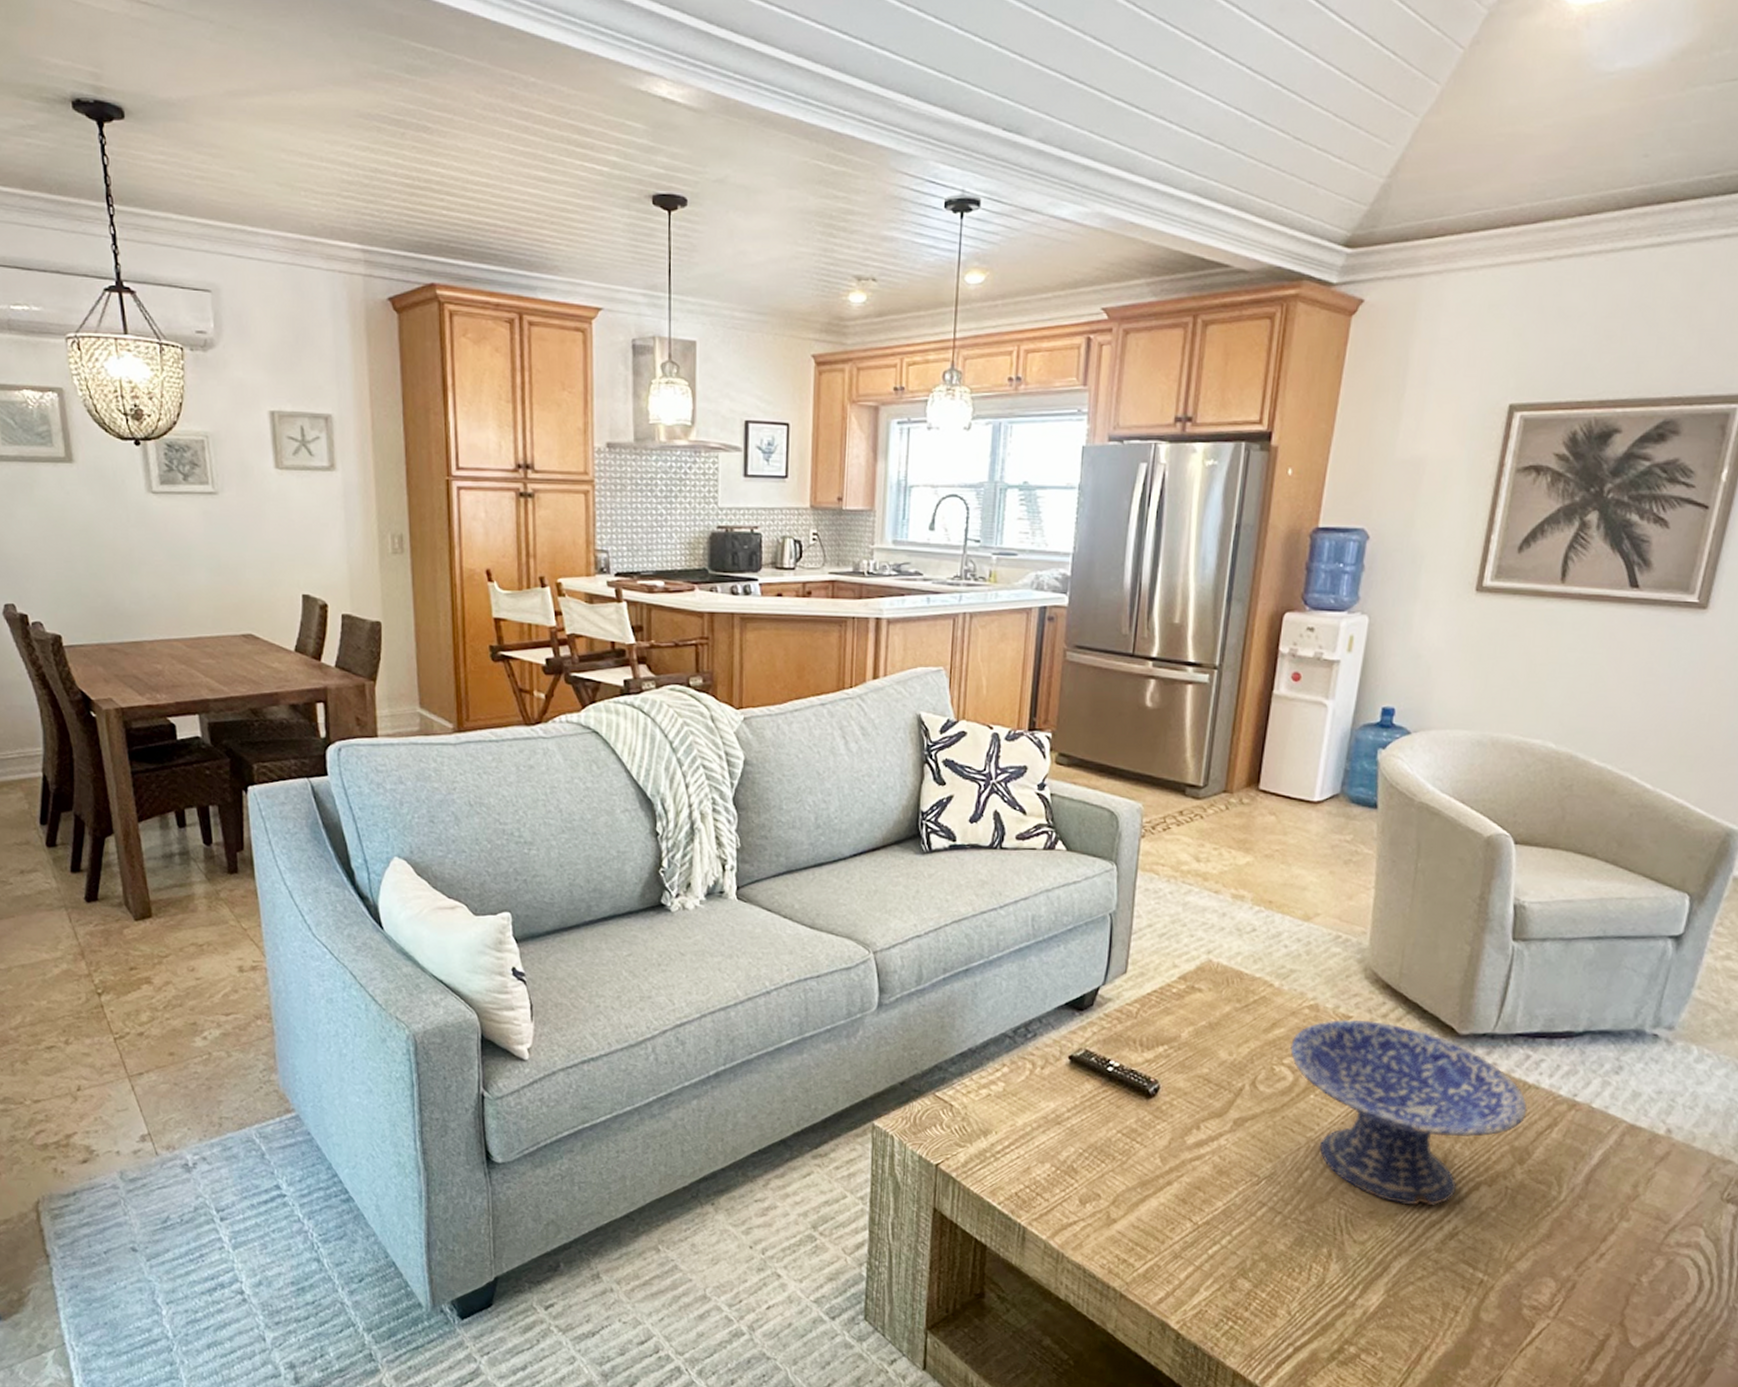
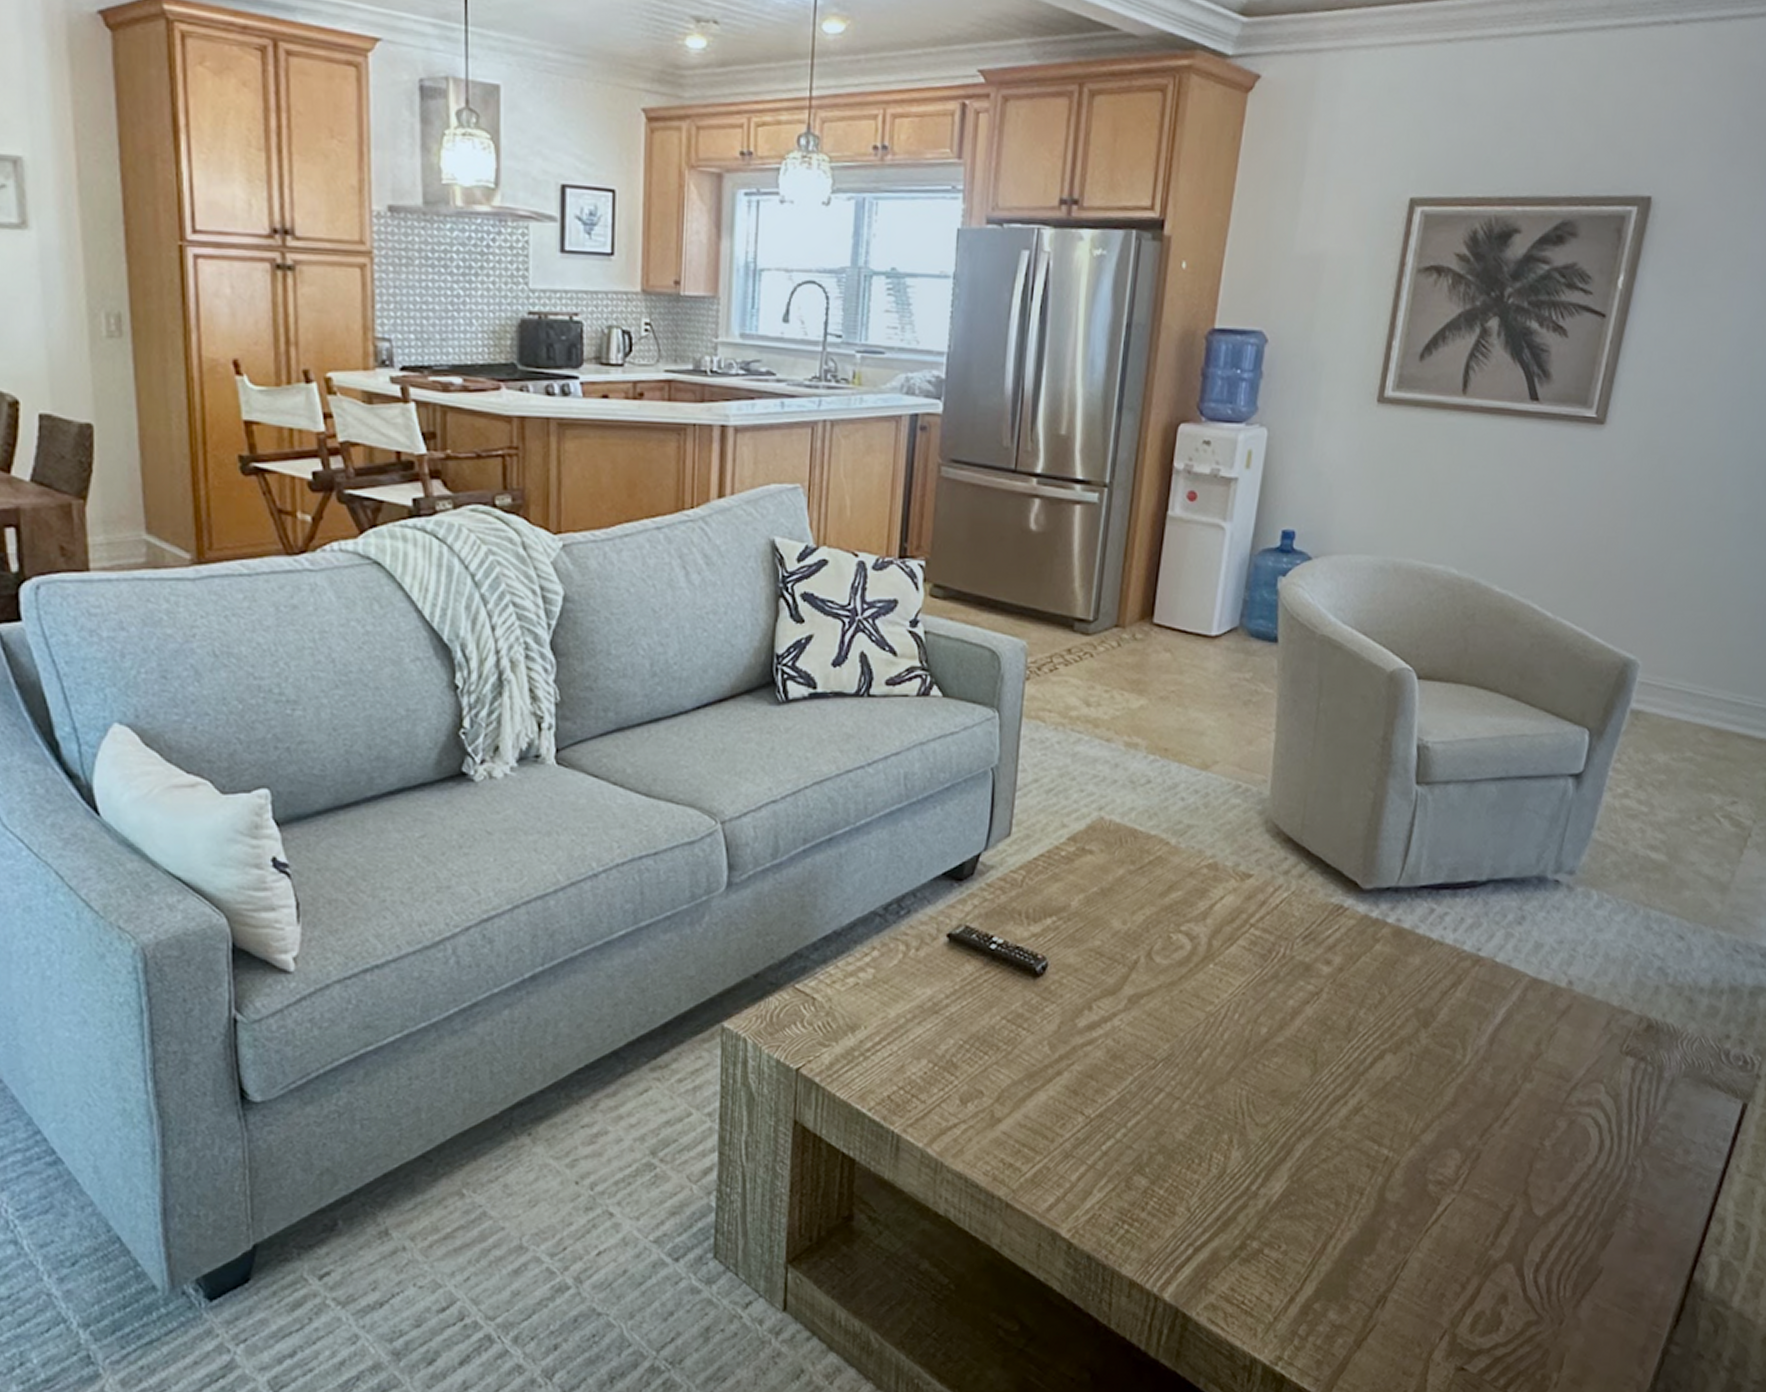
decorative bowl: present [1290,1019,1528,1205] -> none [1188,878,1432,1080]

